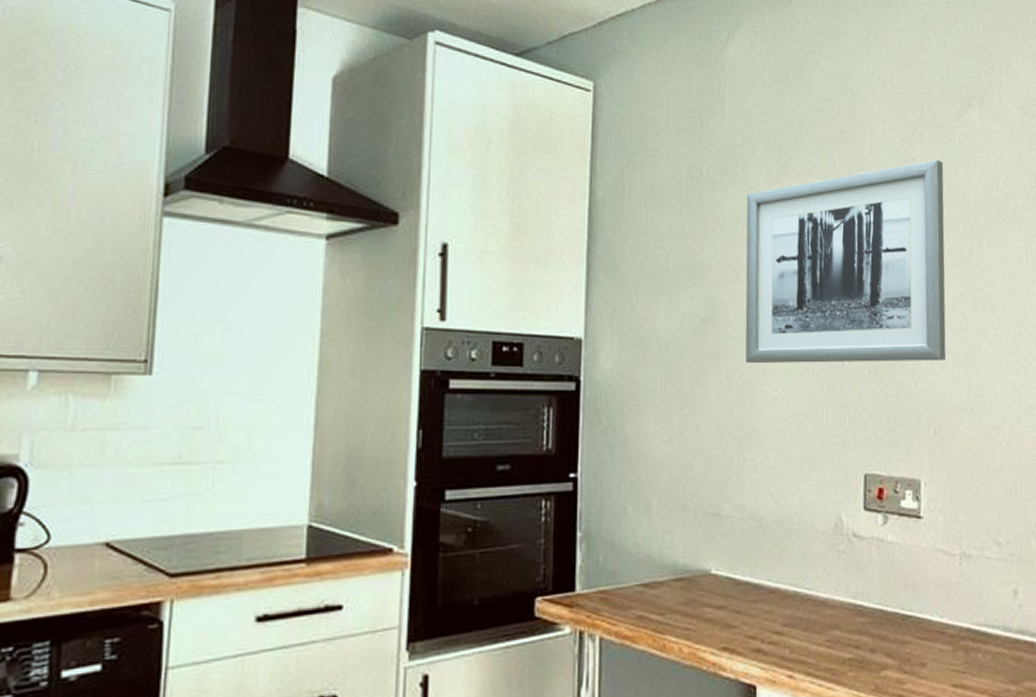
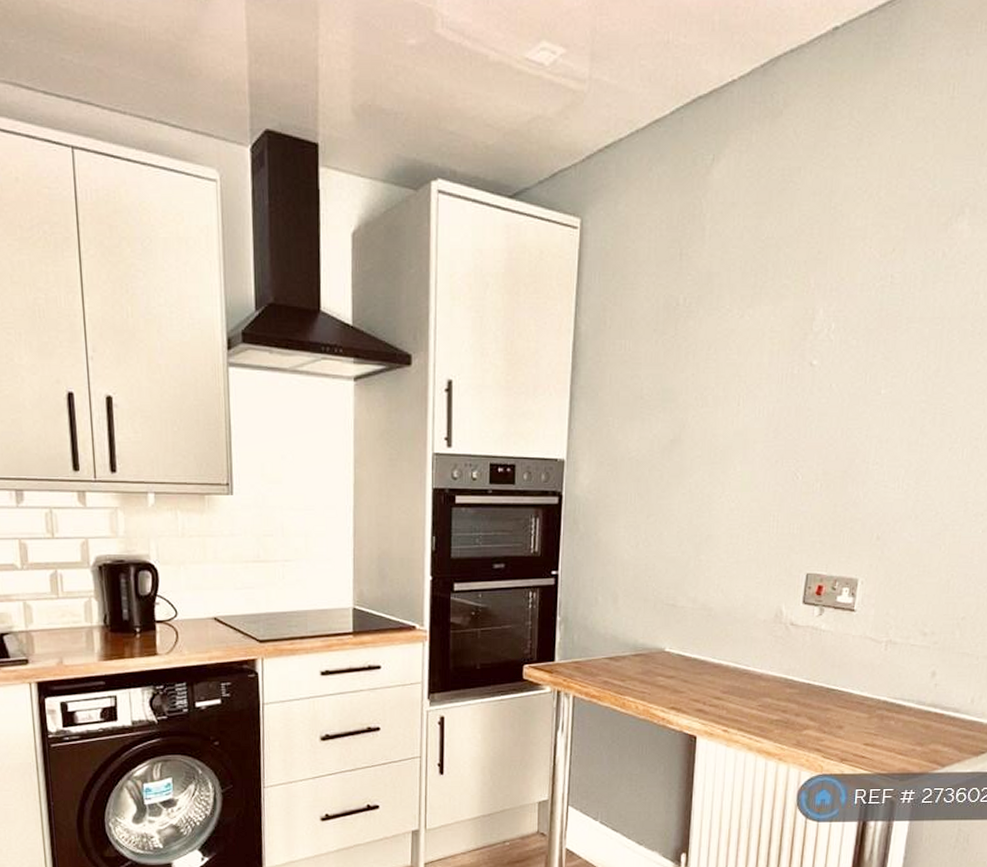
wall art: present [745,159,947,364] -> none [706,275,922,479]

